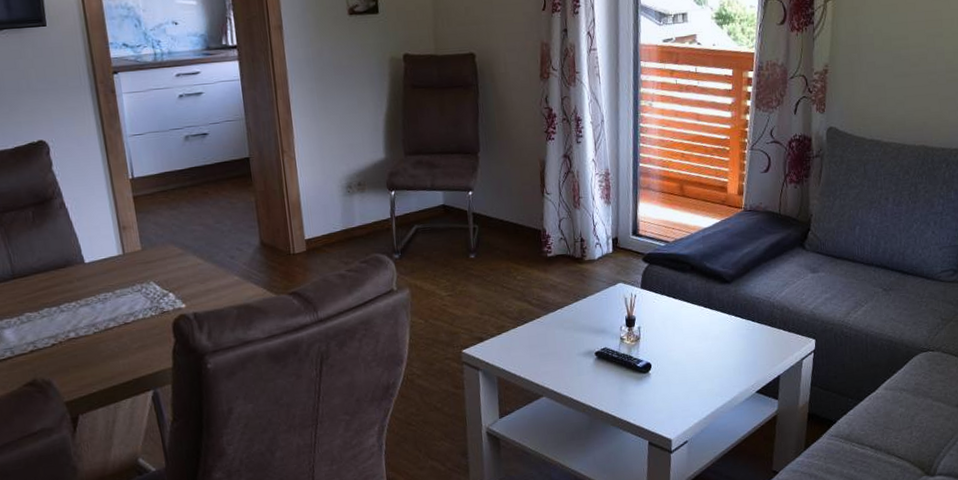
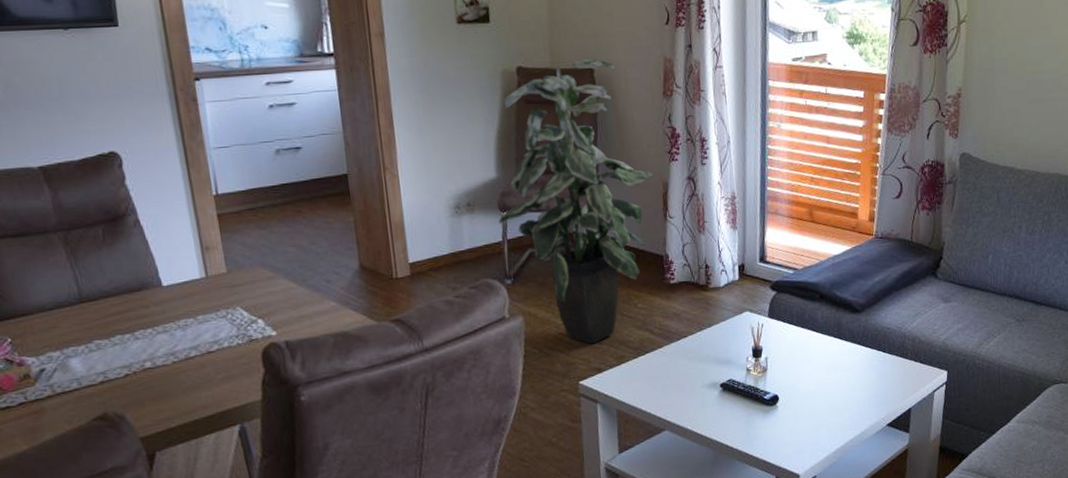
indoor plant: none [387,45,532,315] -> present [498,59,654,345]

